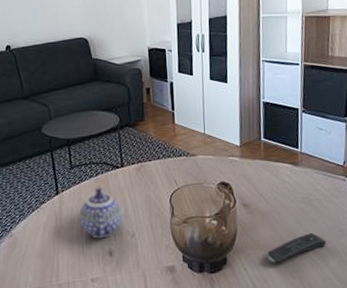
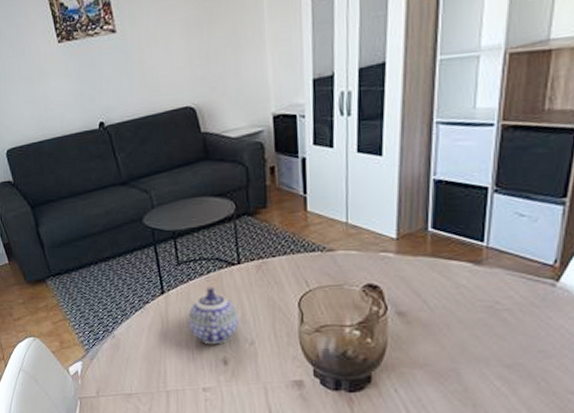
remote control: present [267,233,327,264] -> none [428,352,517,387]

